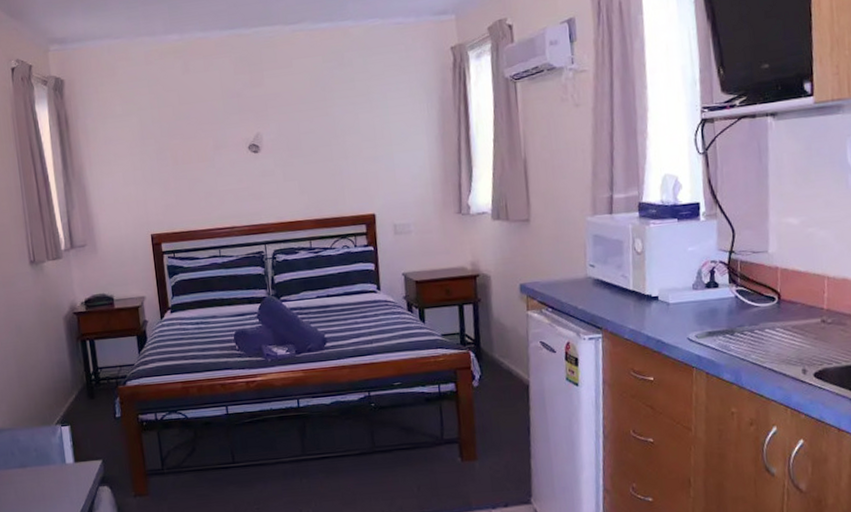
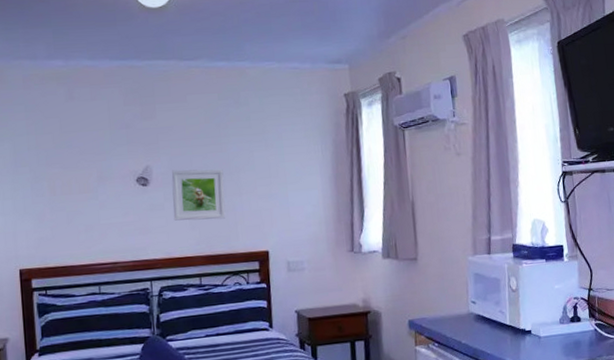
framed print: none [280,133,333,186] -> present [171,169,226,221]

